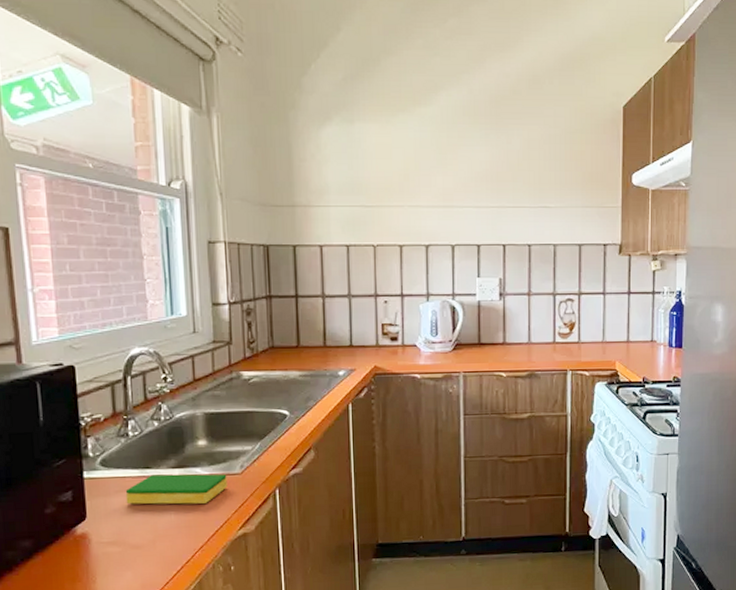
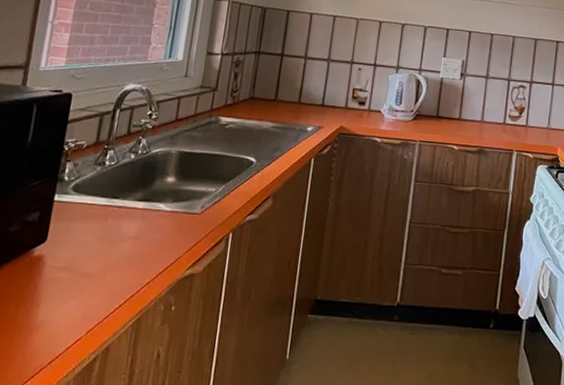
dish sponge: present [125,474,228,505] -> none [87,205,187,239]

